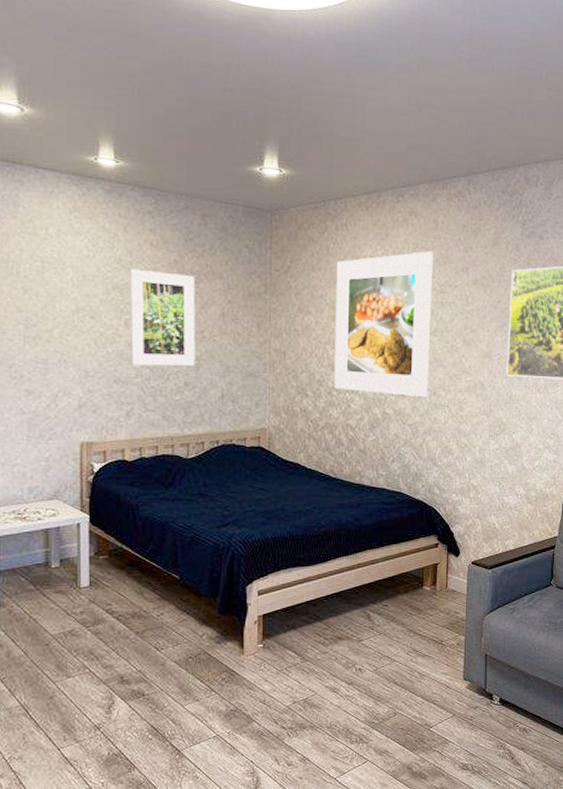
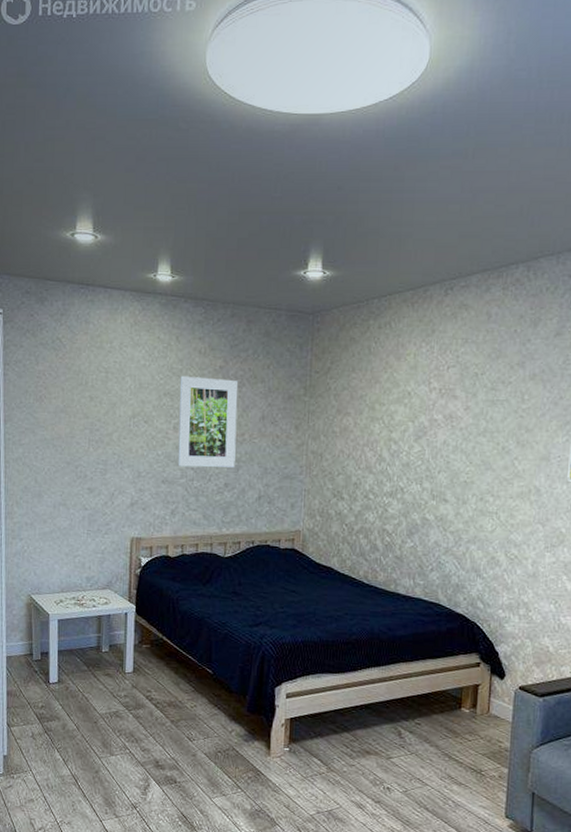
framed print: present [334,251,433,397] -> none [371,346,485,502]

